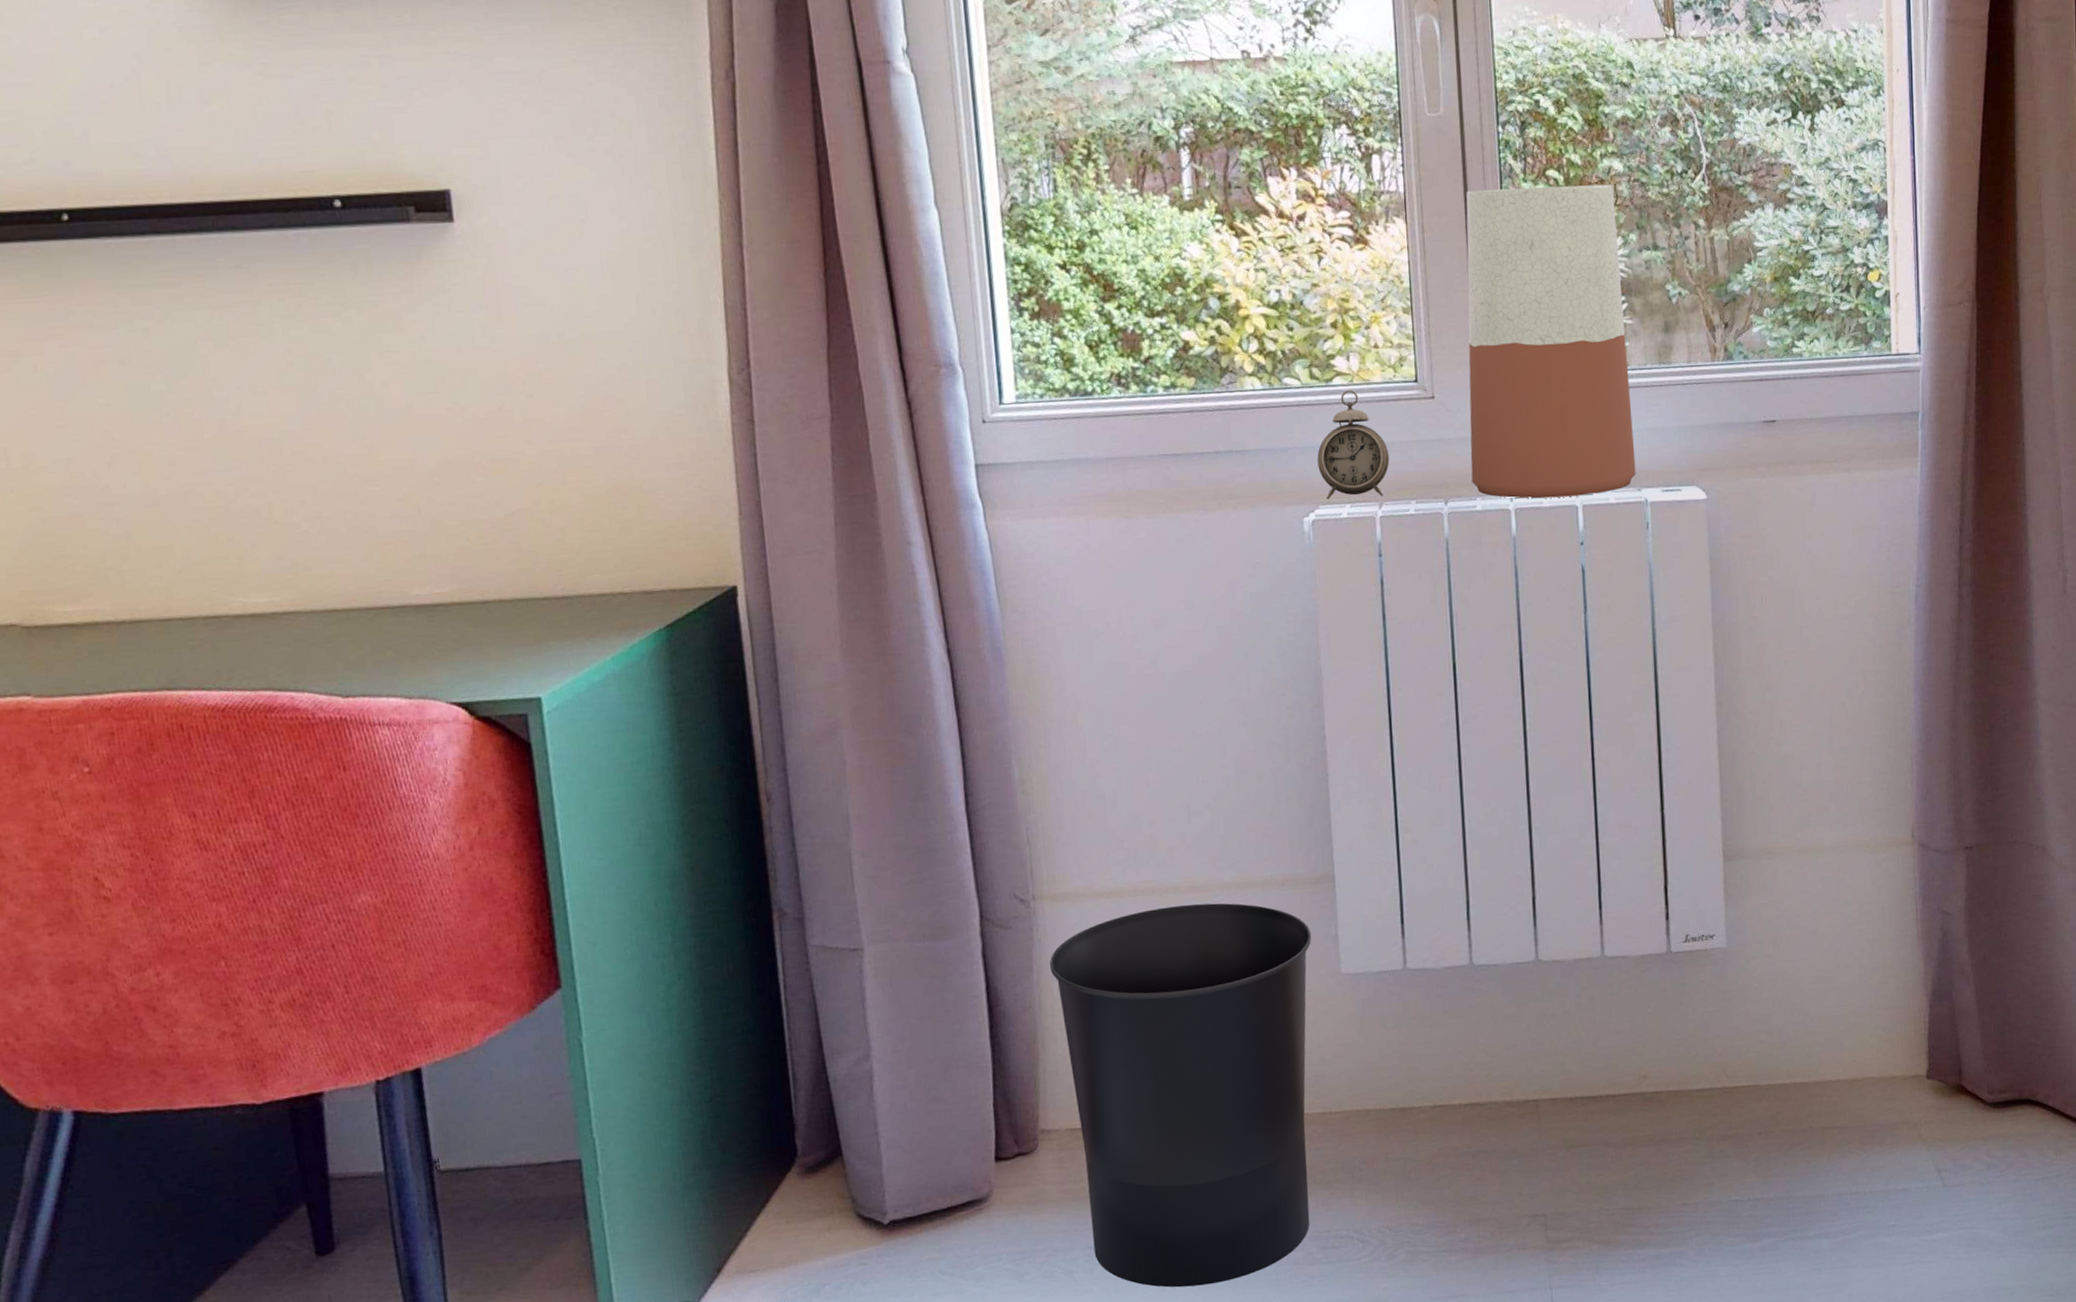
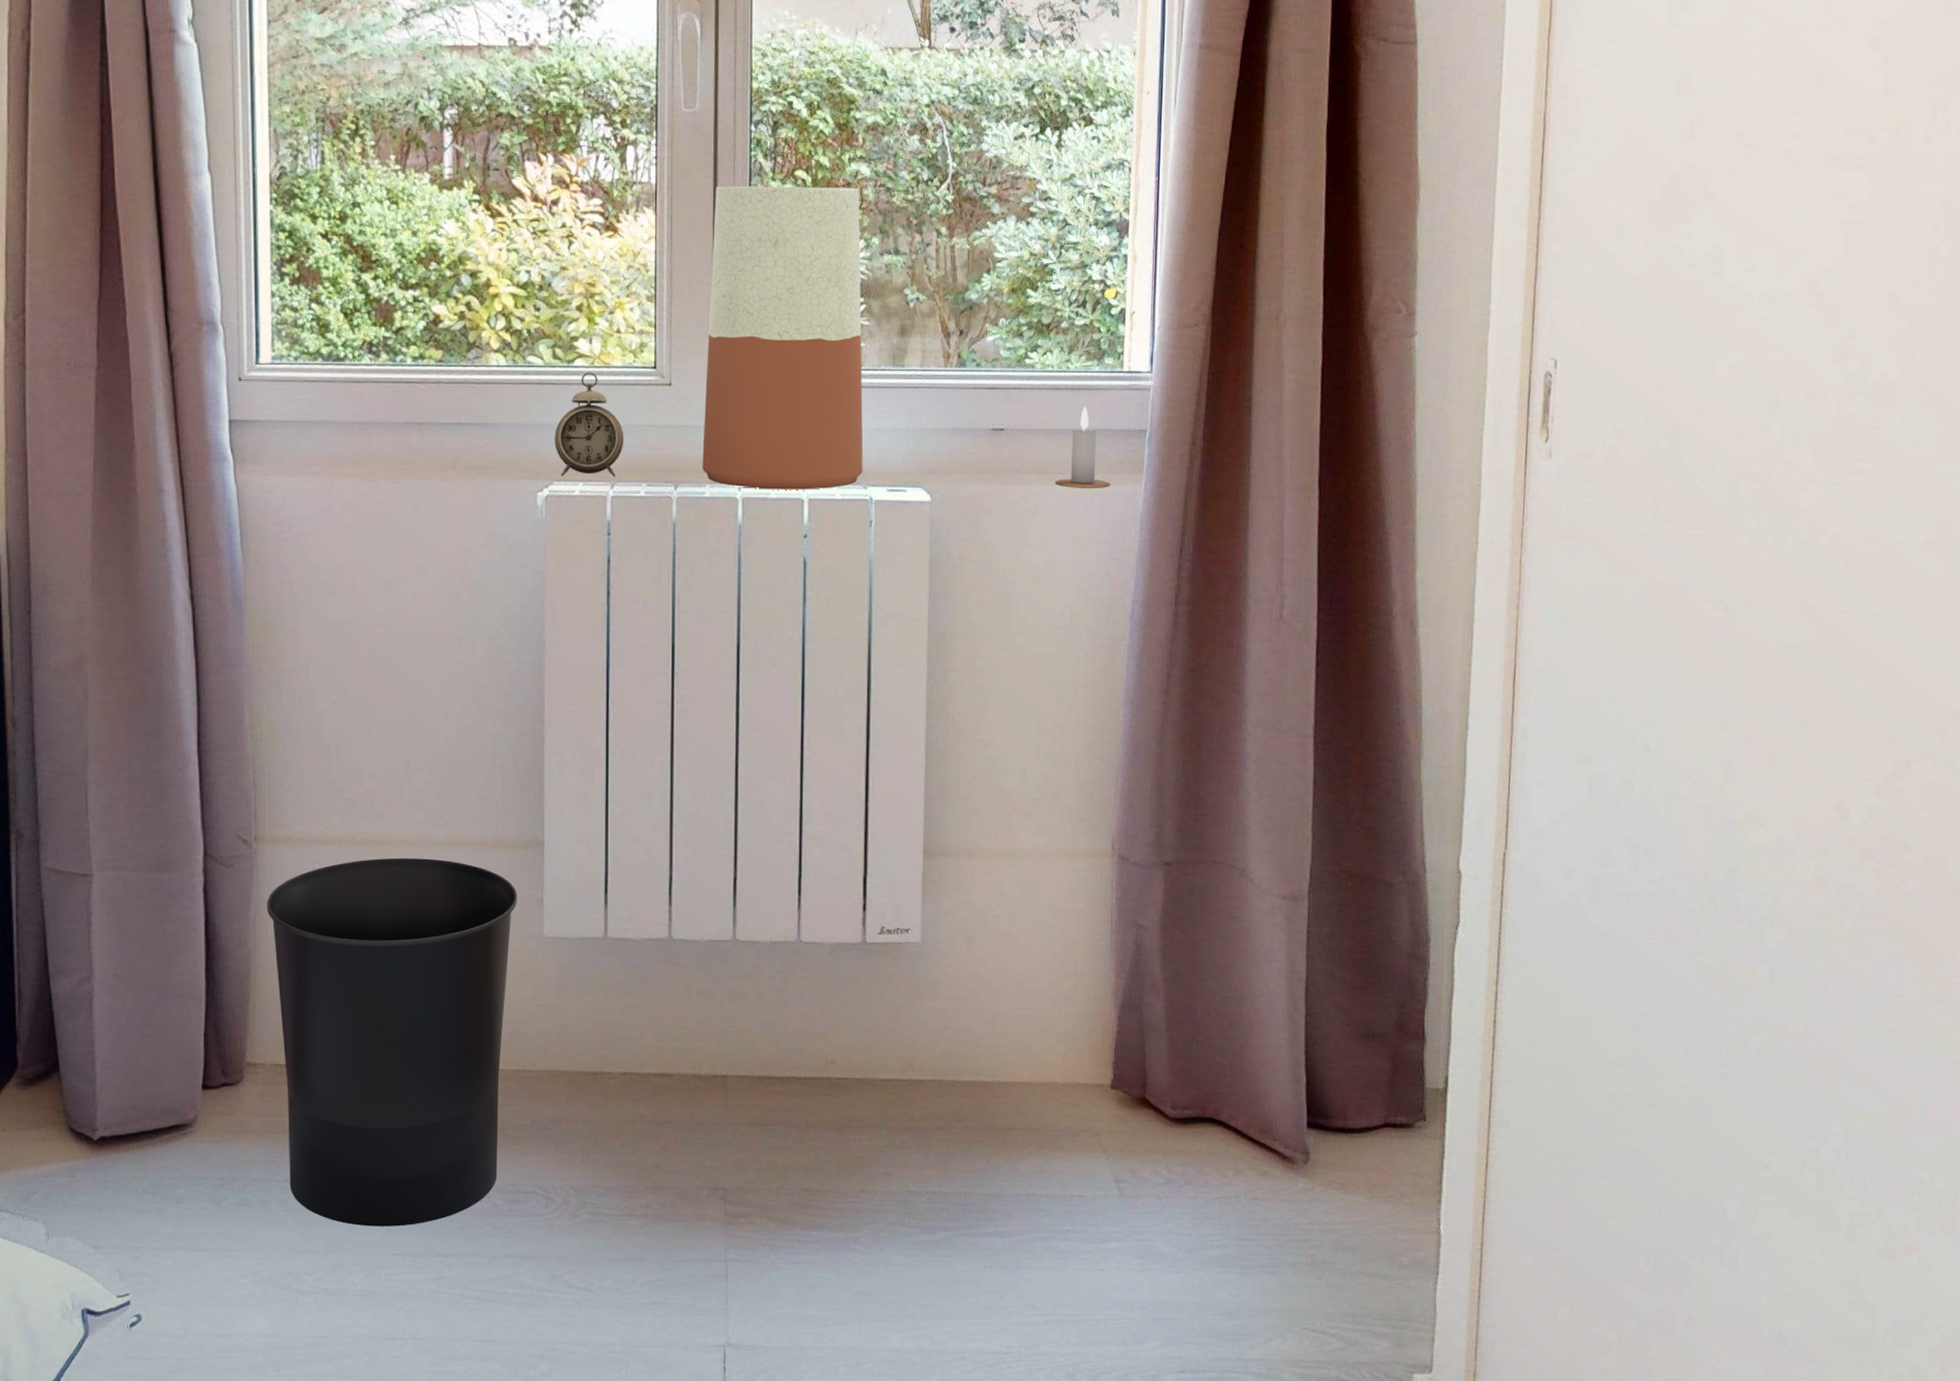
candle: none [1830,392,1887,476] -> present [1055,406,1111,489]

